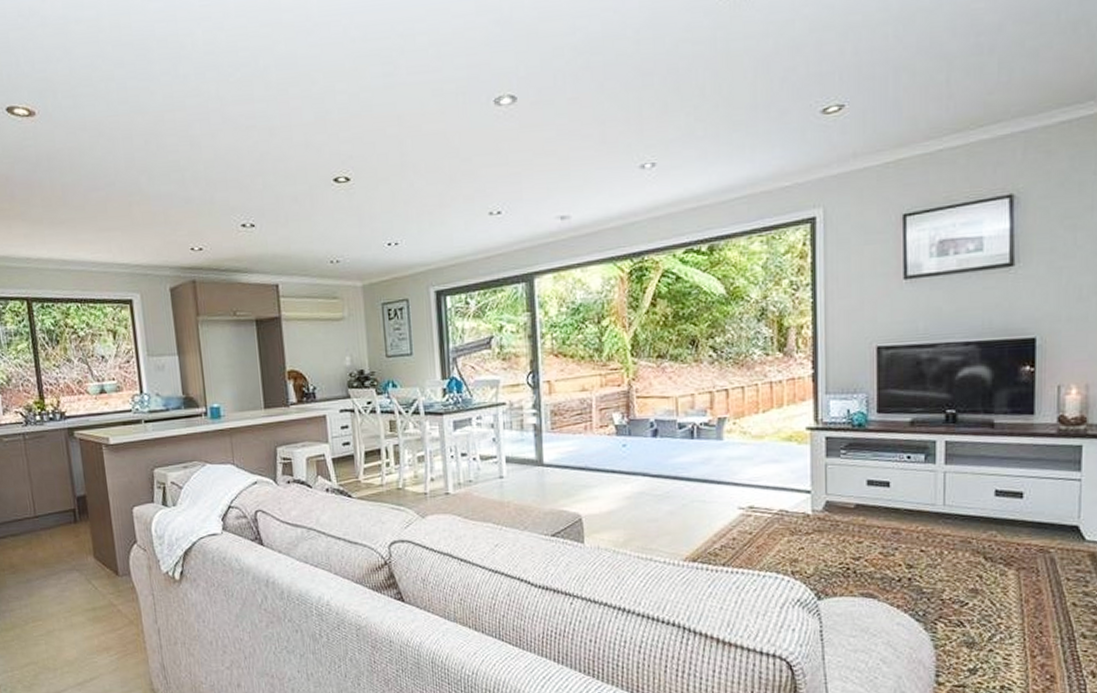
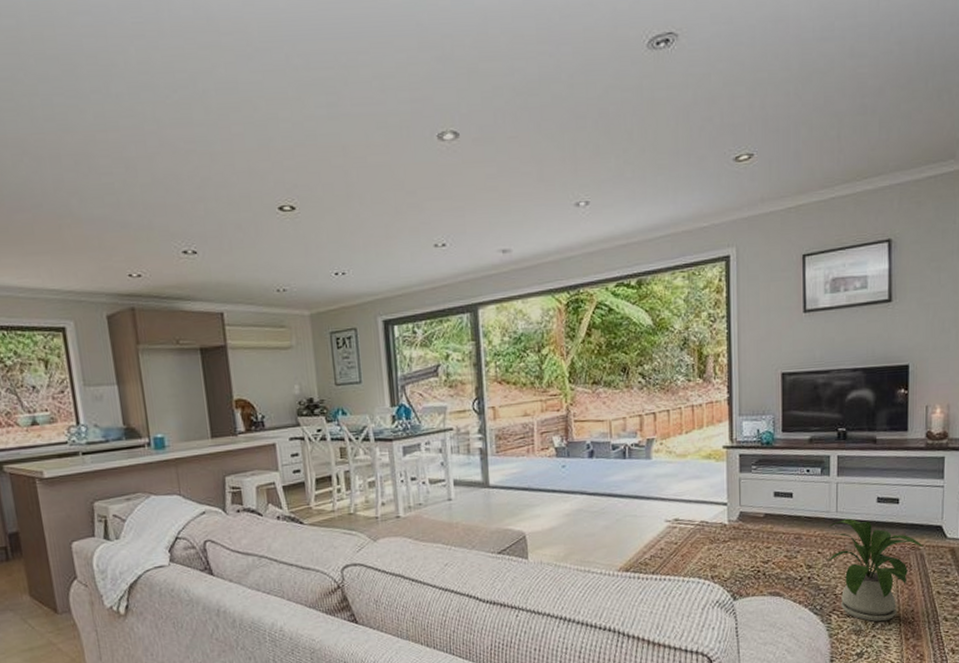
house plant: none [932,513,1054,635] -> present [827,518,923,622]

